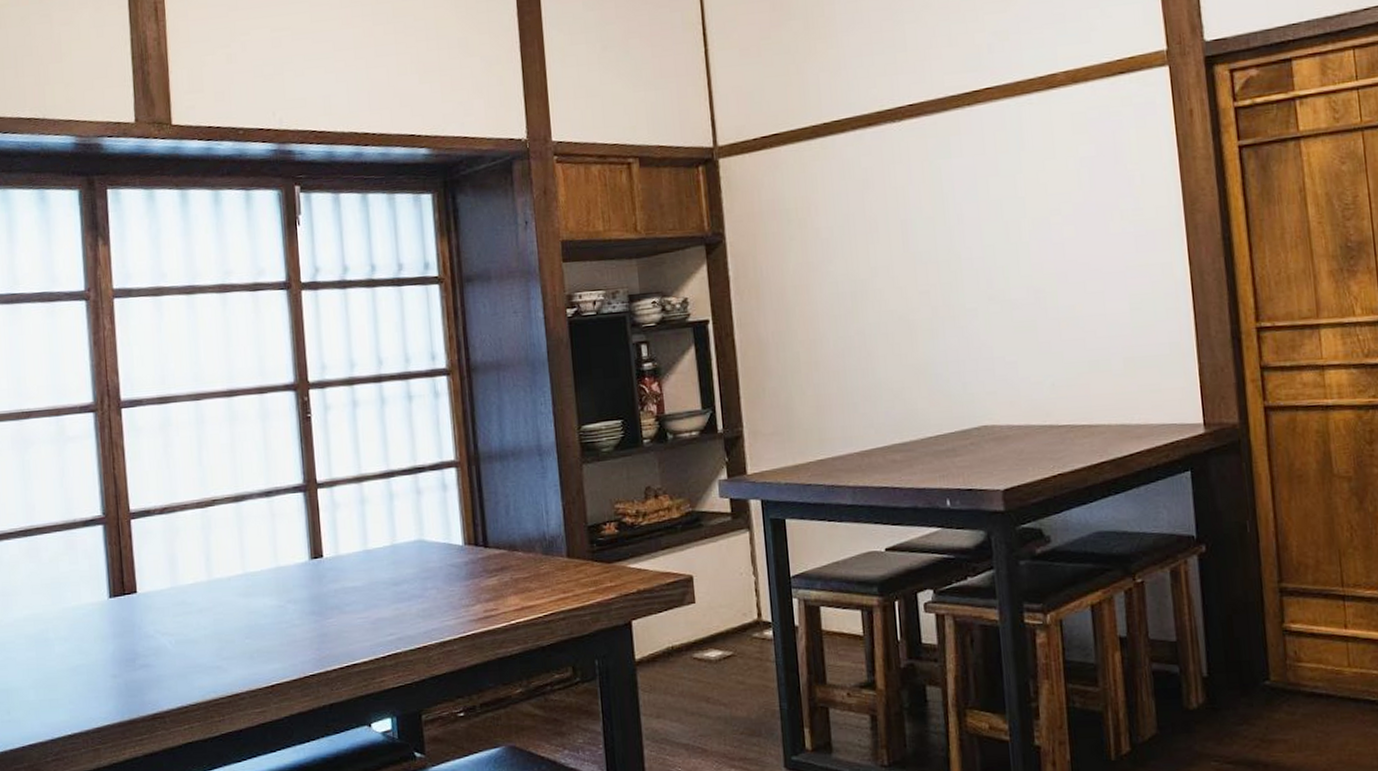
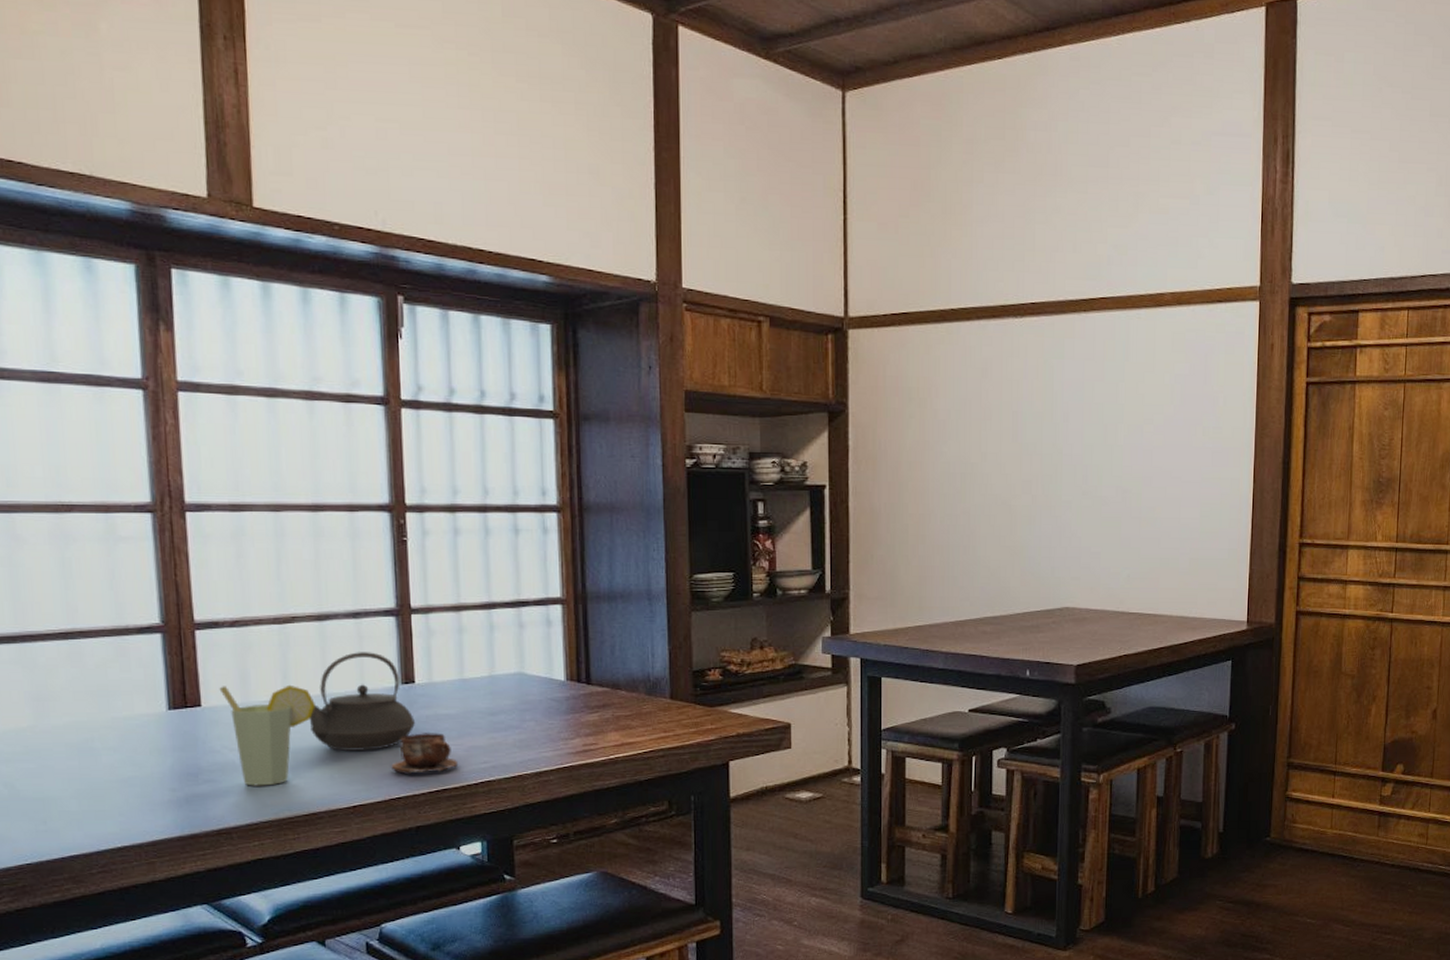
cup: none [152,566,235,669] -> present [219,684,315,786]
teapot: none [229,529,326,630] -> present [309,652,416,751]
cup: none [305,606,367,651] -> present [391,733,459,775]

